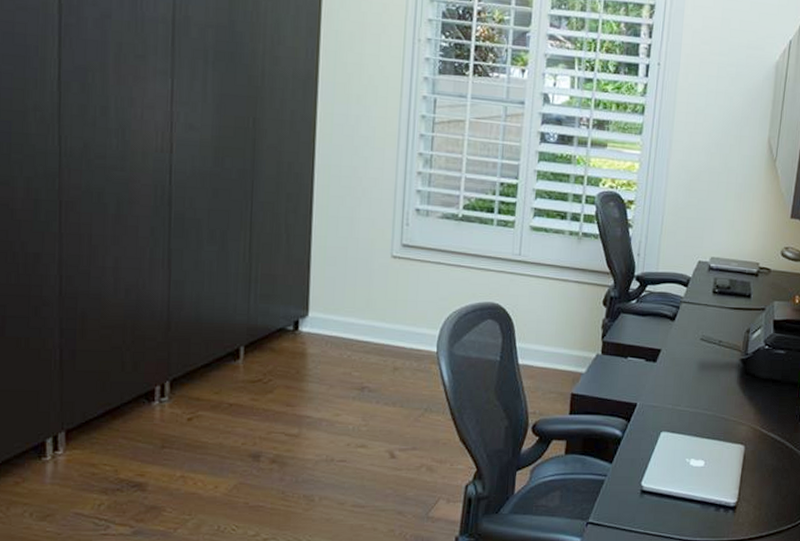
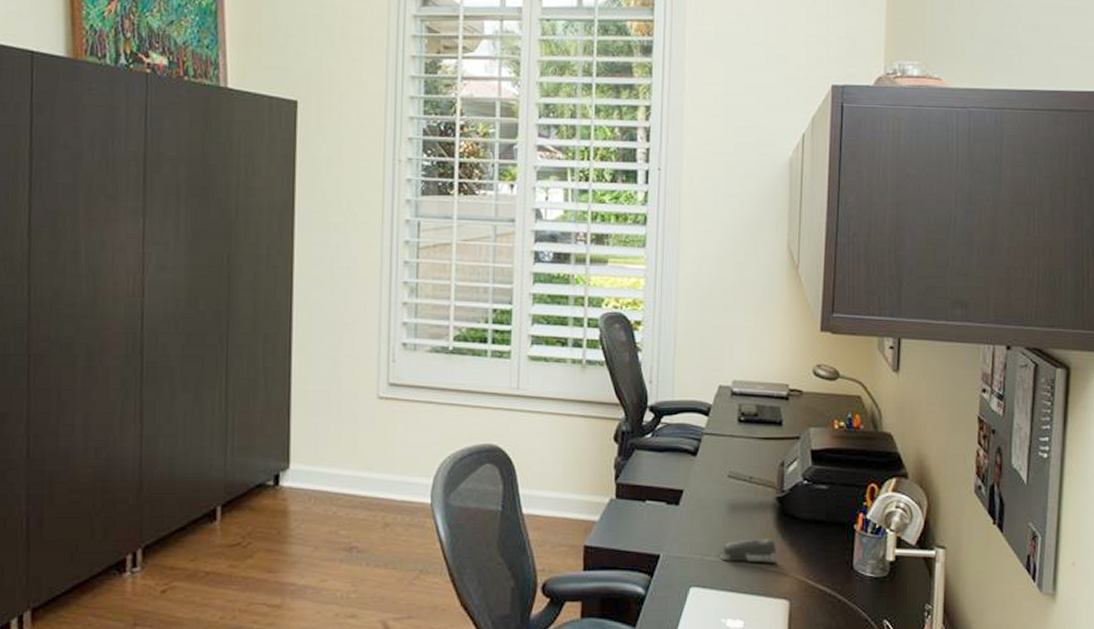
stapler: none [689,393,738,414] -> present [720,539,778,563]

